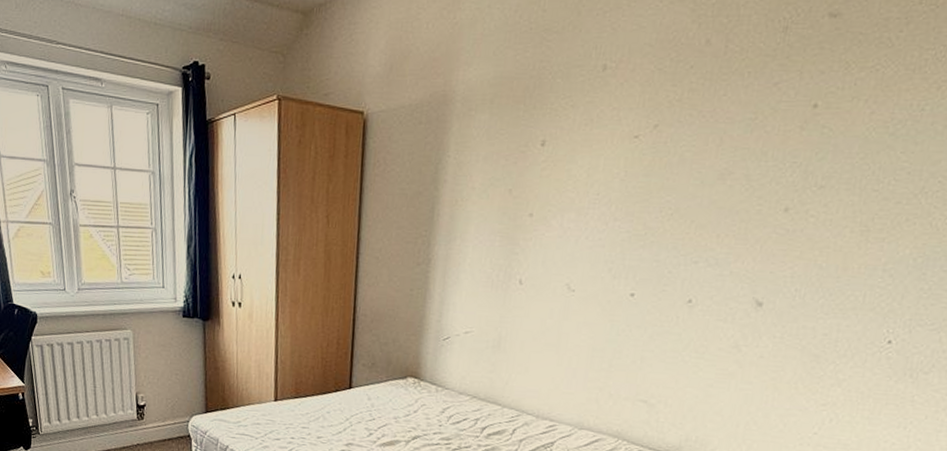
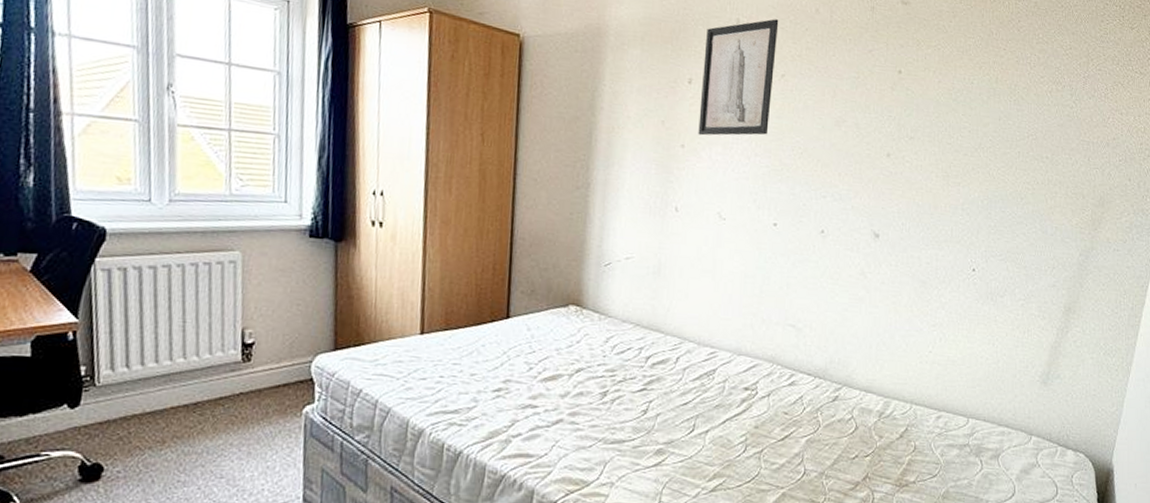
wall art: none [549,59,656,202] -> present [698,19,779,136]

